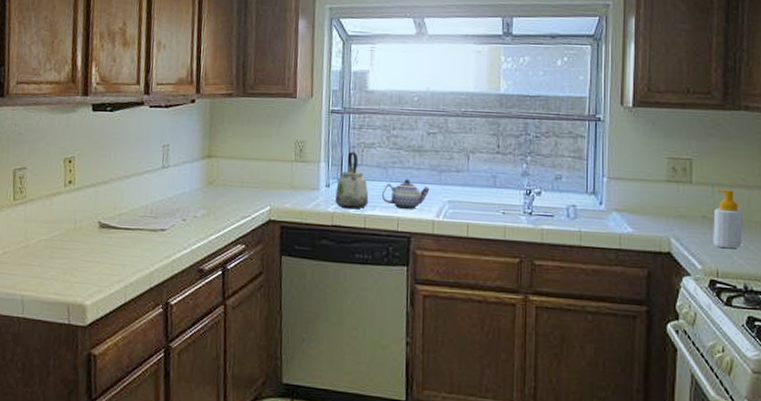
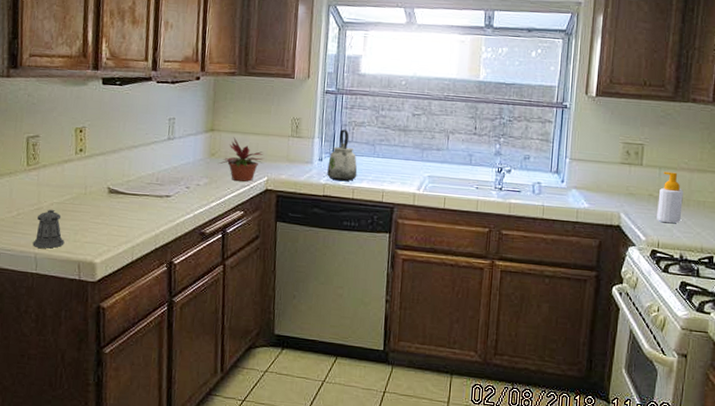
pepper shaker: none [19,246,53,290] -> present [32,209,65,249]
potted plant: none [216,163,266,212] -> present [218,137,264,182]
teapot: present [382,179,430,209] -> none [370,155,413,183]

